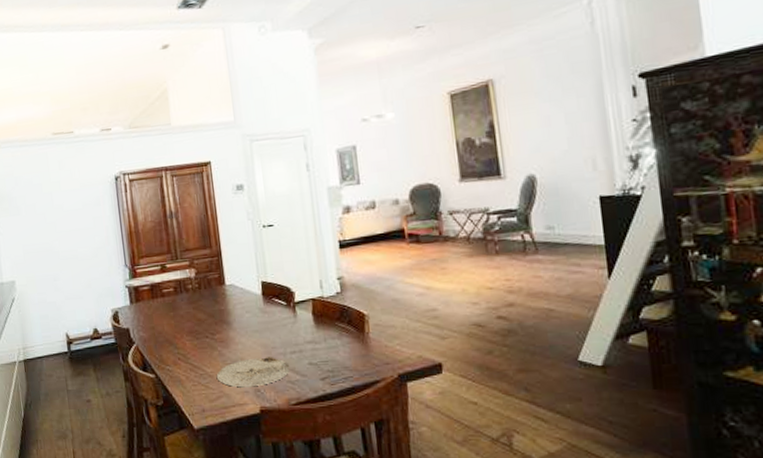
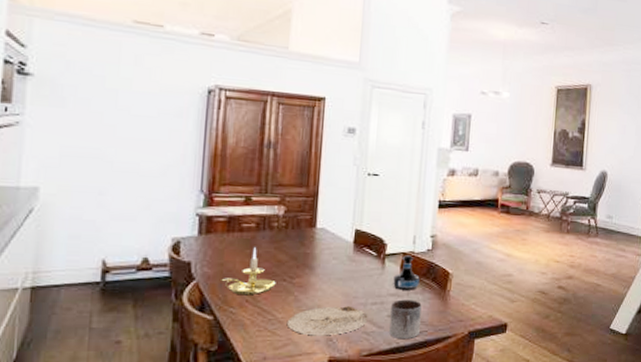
candle holder: none [156,310,200,353] -> present [222,247,276,294]
tequila bottle: none [307,300,335,337] -> present [393,255,420,290]
mug: none [310,345,345,387] -> present [389,299,422,340]

